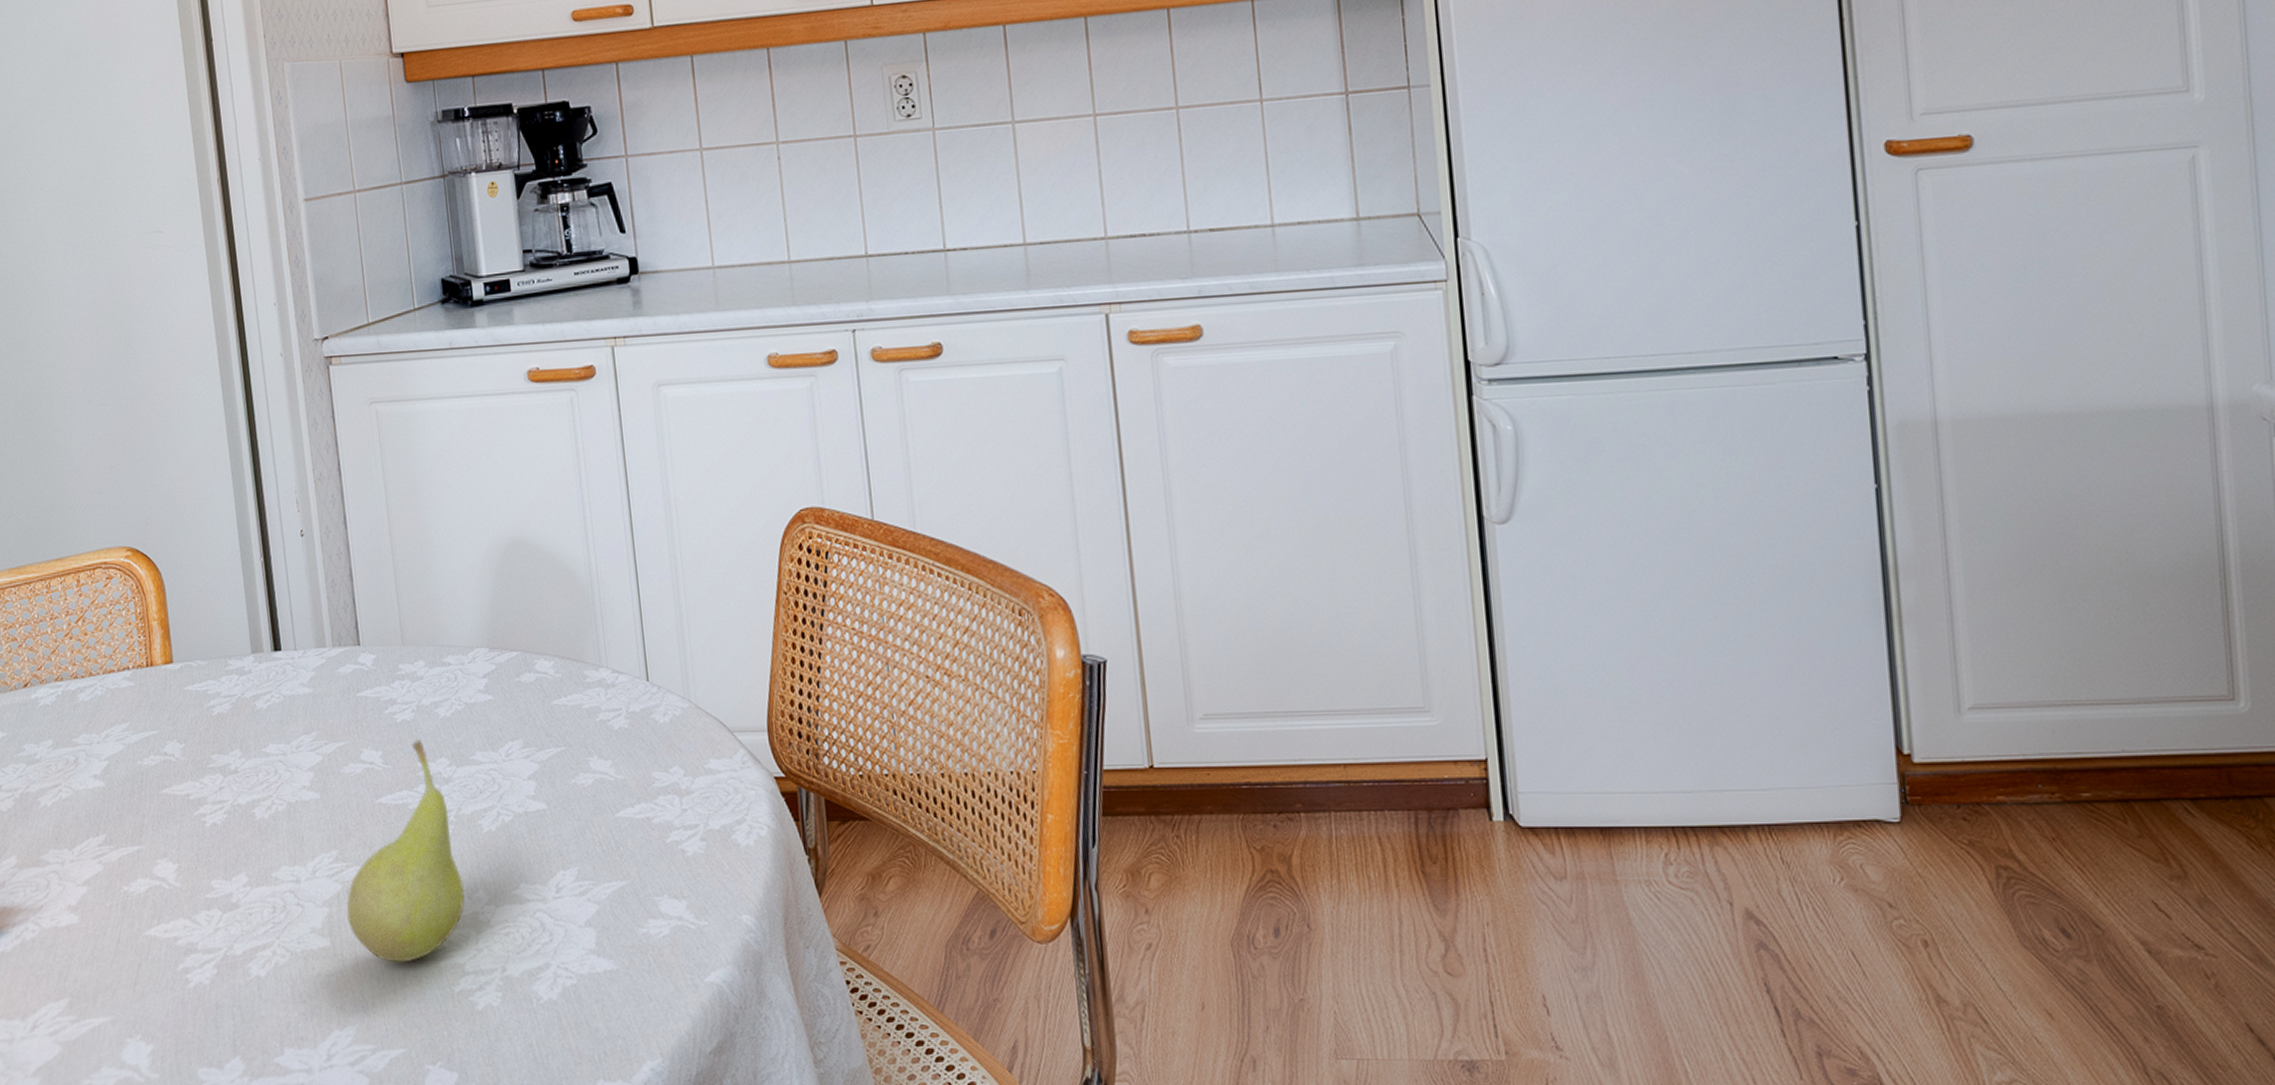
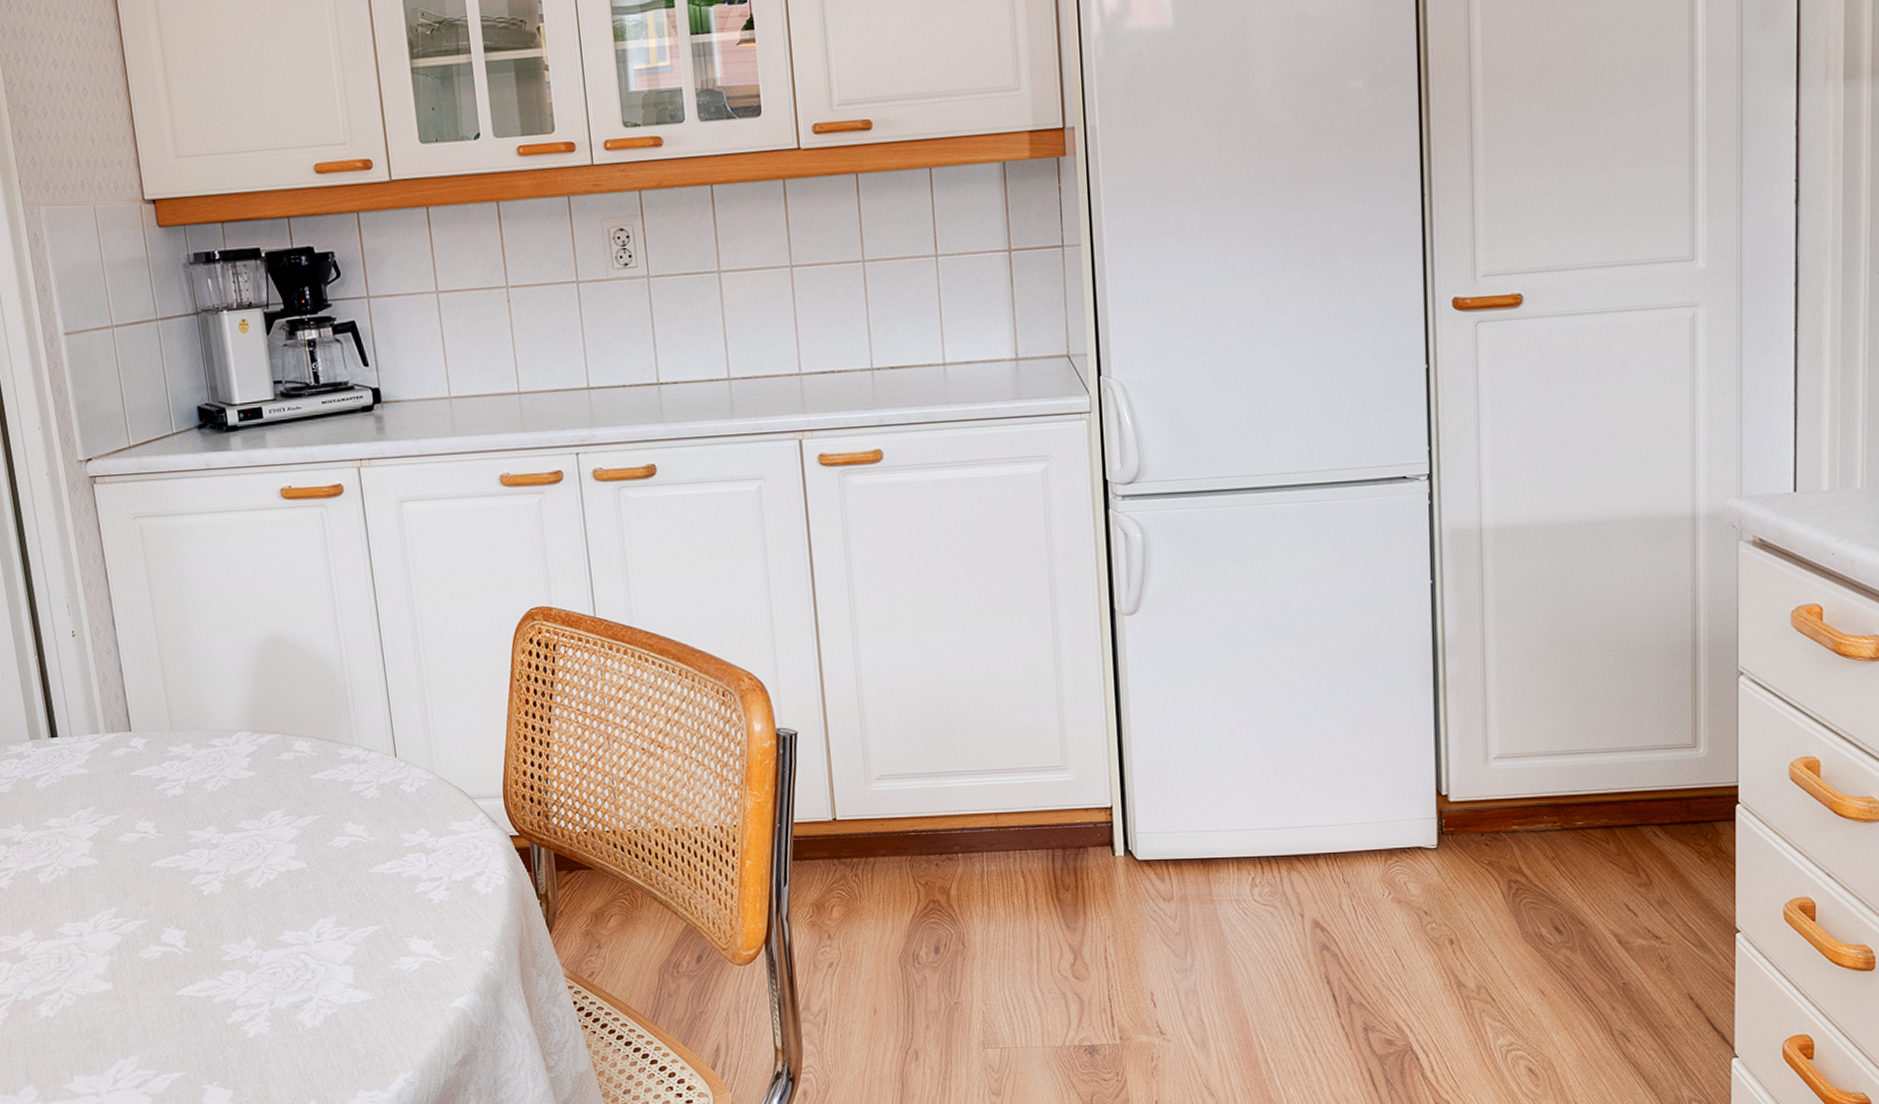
fruit: present [346,740,466,963] -> none [127,811,235,1001]

